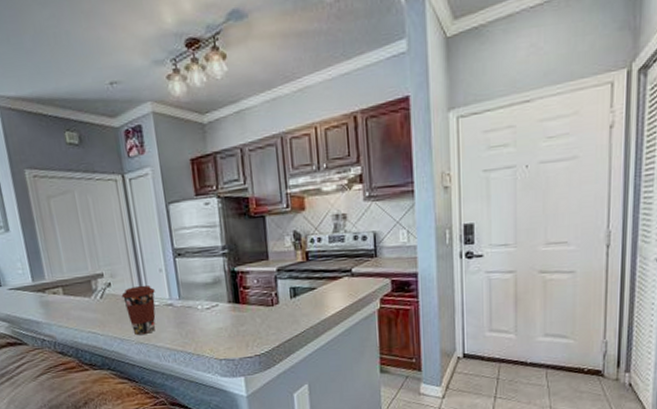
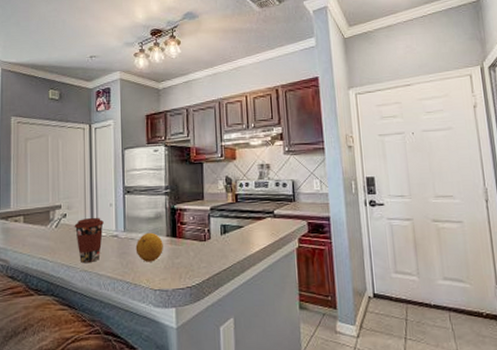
fruit: none [194,299,226,331] -> present [135,232,163,262]

